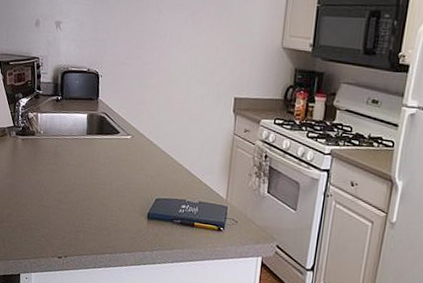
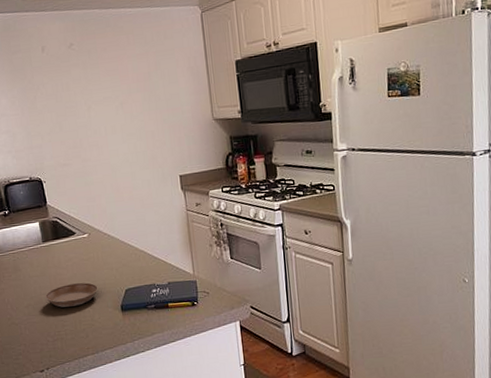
saucer: none [78,180,130,204] -> present [45,282,98,308]

